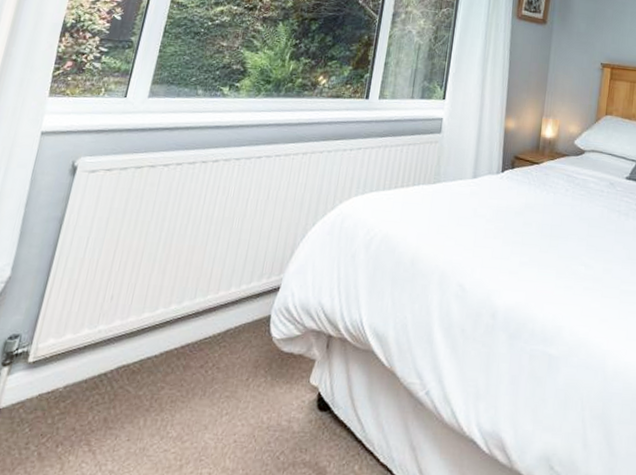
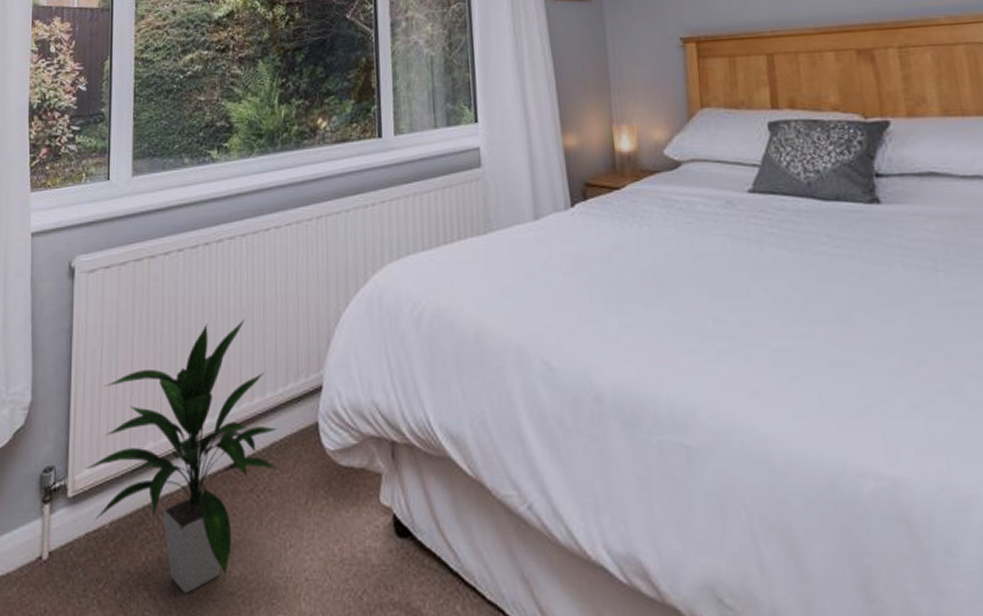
indoor plant: none [49,227,235,449] -> present [84,319,279,594]

